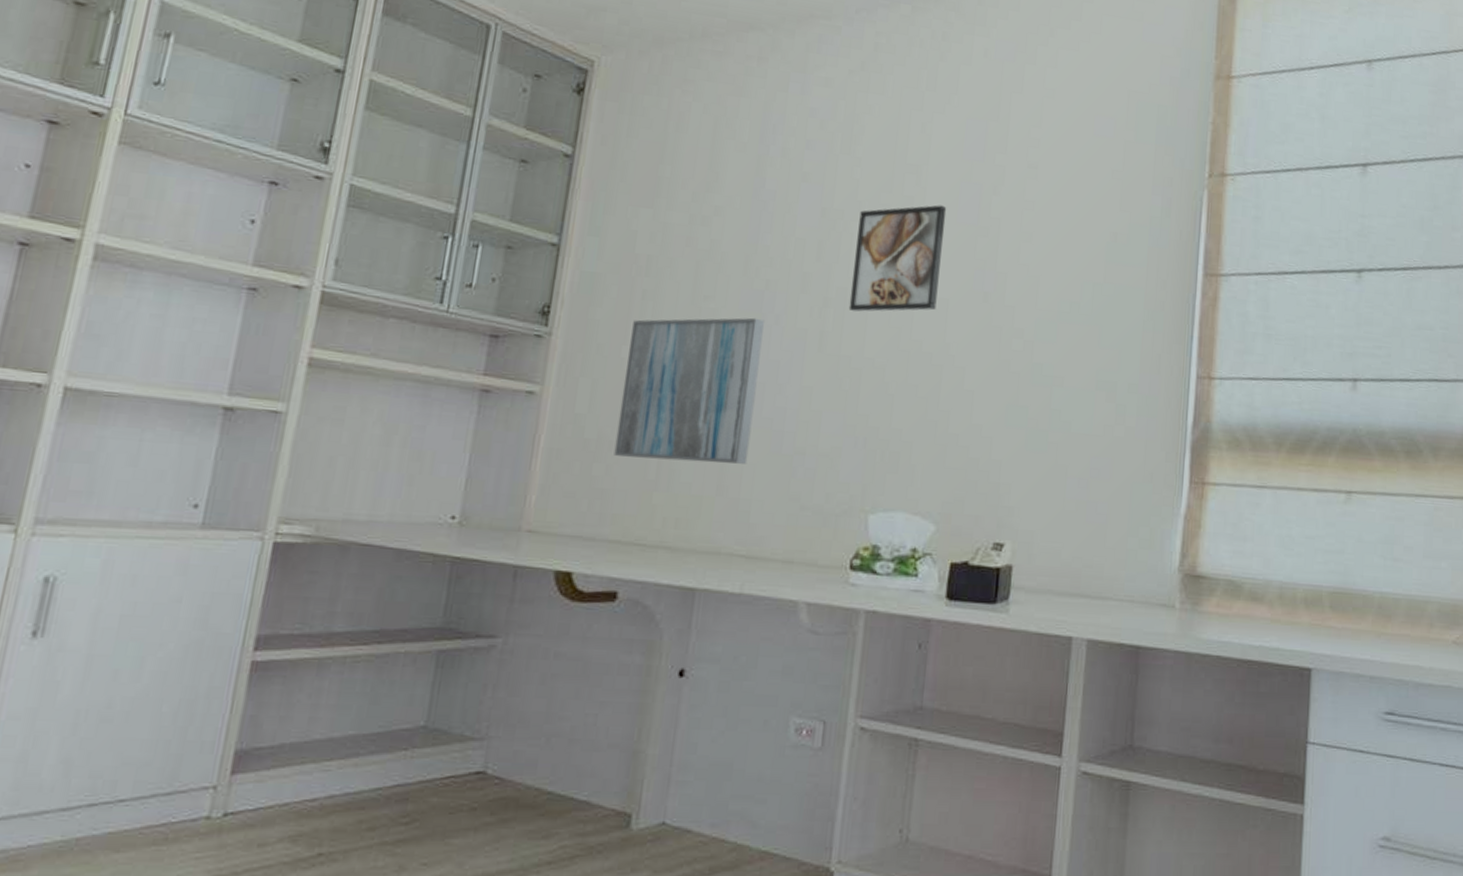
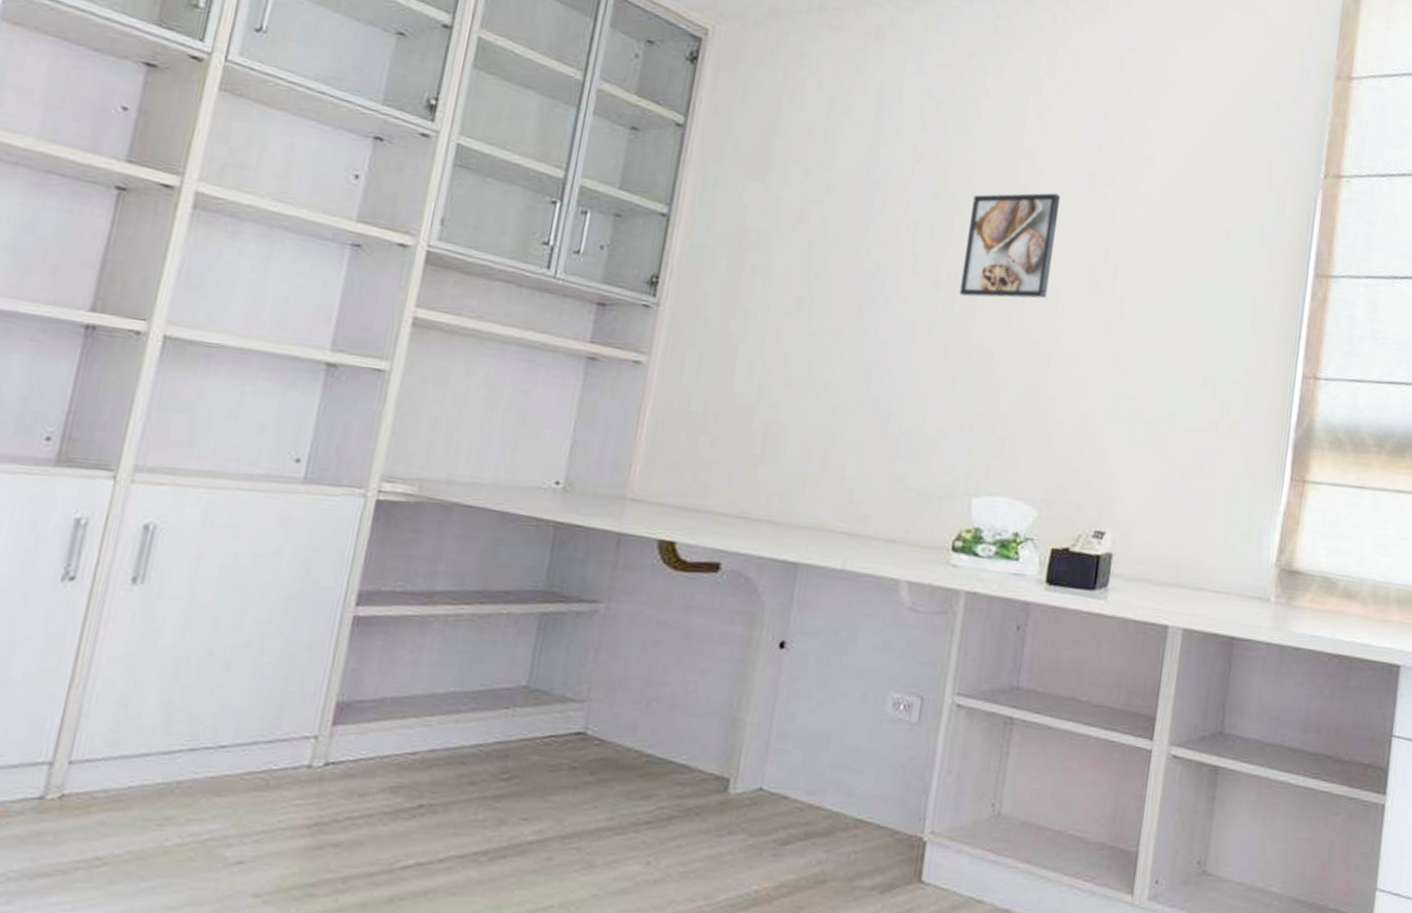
wall art: present [614,317,764,464] -> none [720,294,874,443]

